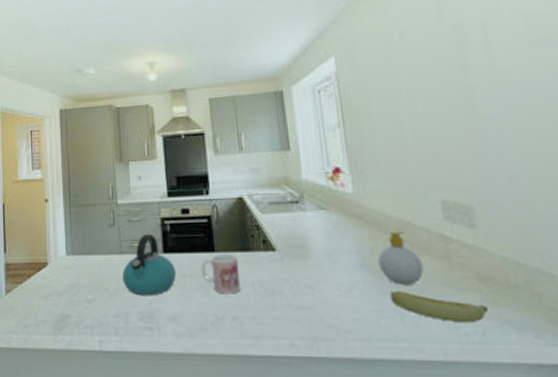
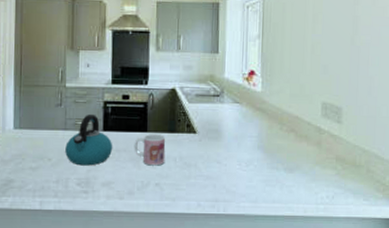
soap bottle: present [378,231,424,285] -> none [271,122,302,162]
banana: present [389,290,488,323] -> none [275,166,338,190]

